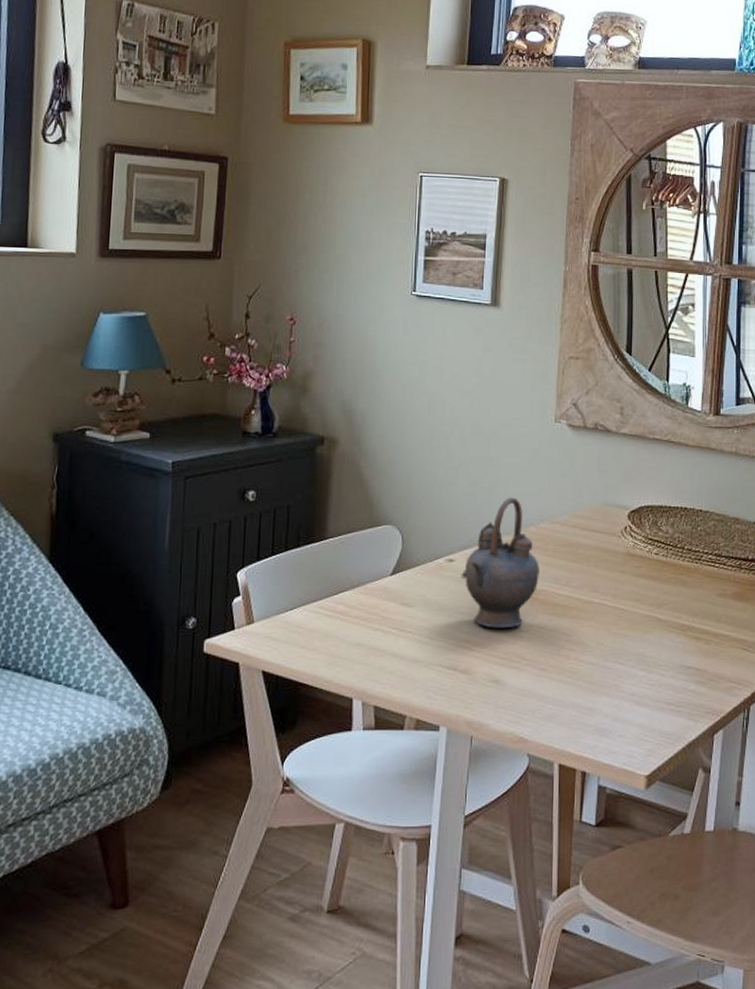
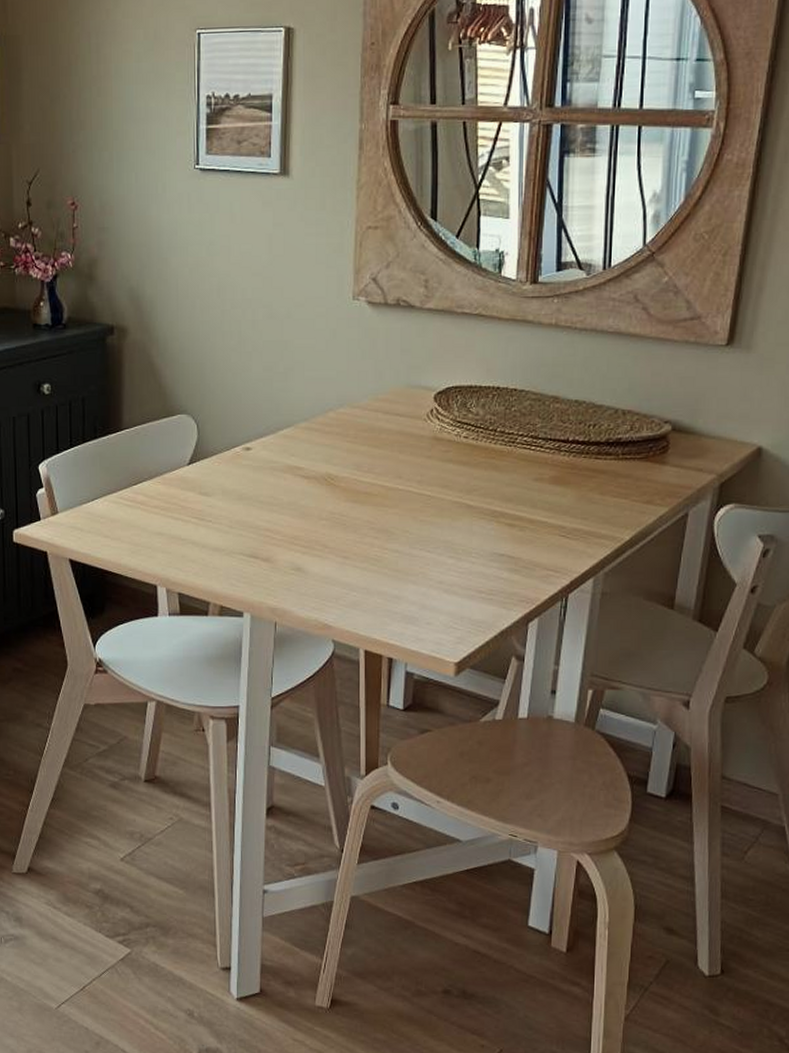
teapot: present [461,497,539,629] -> none [259,382,340,517]

